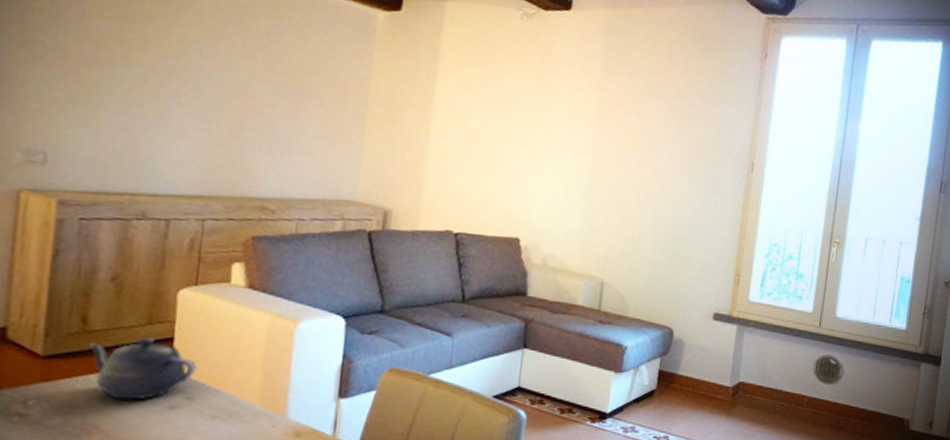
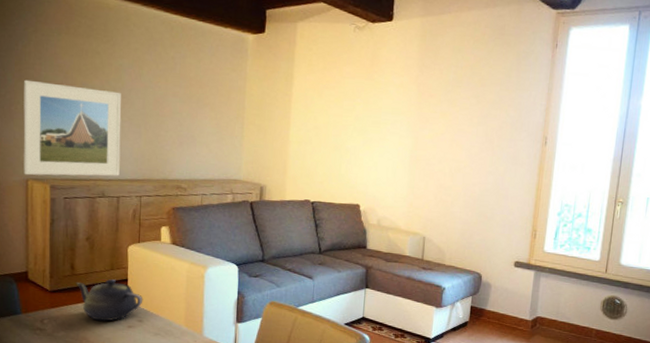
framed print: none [14,46,184,191] -> present [23,79,122,176]

